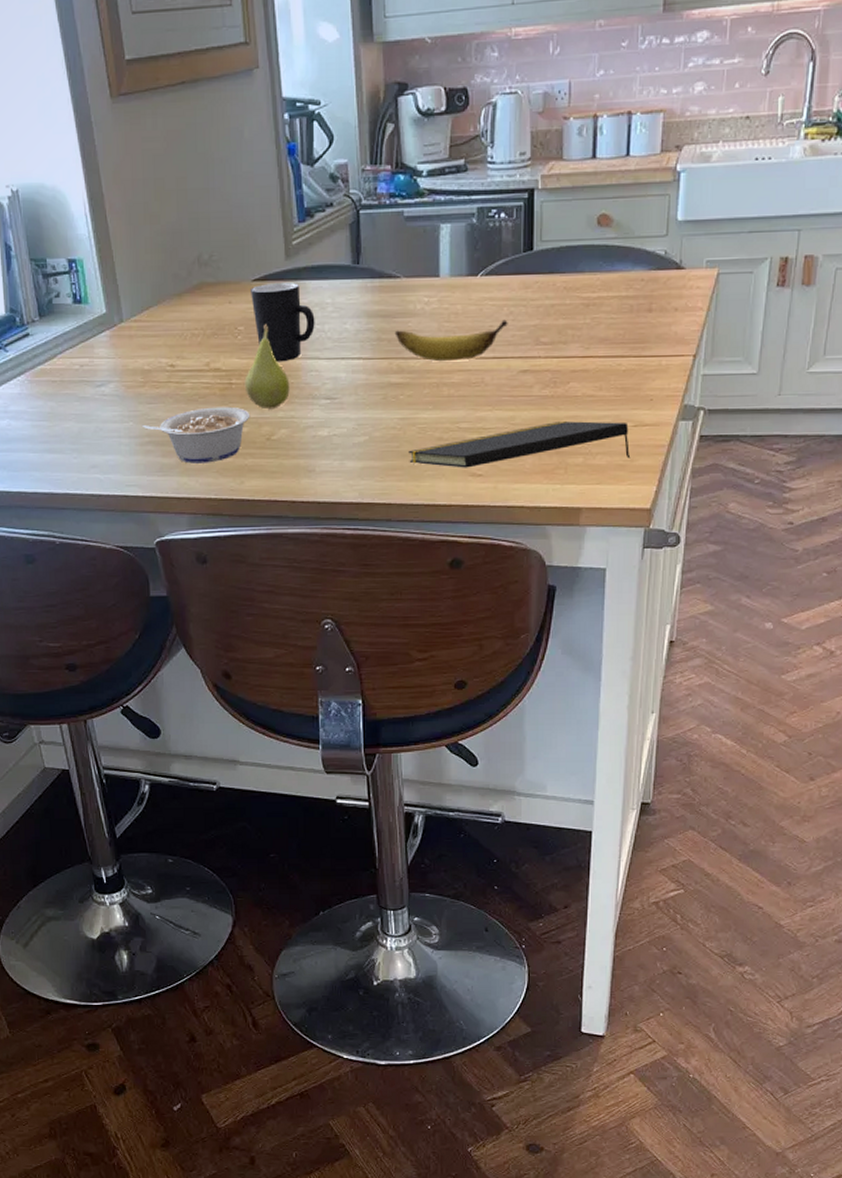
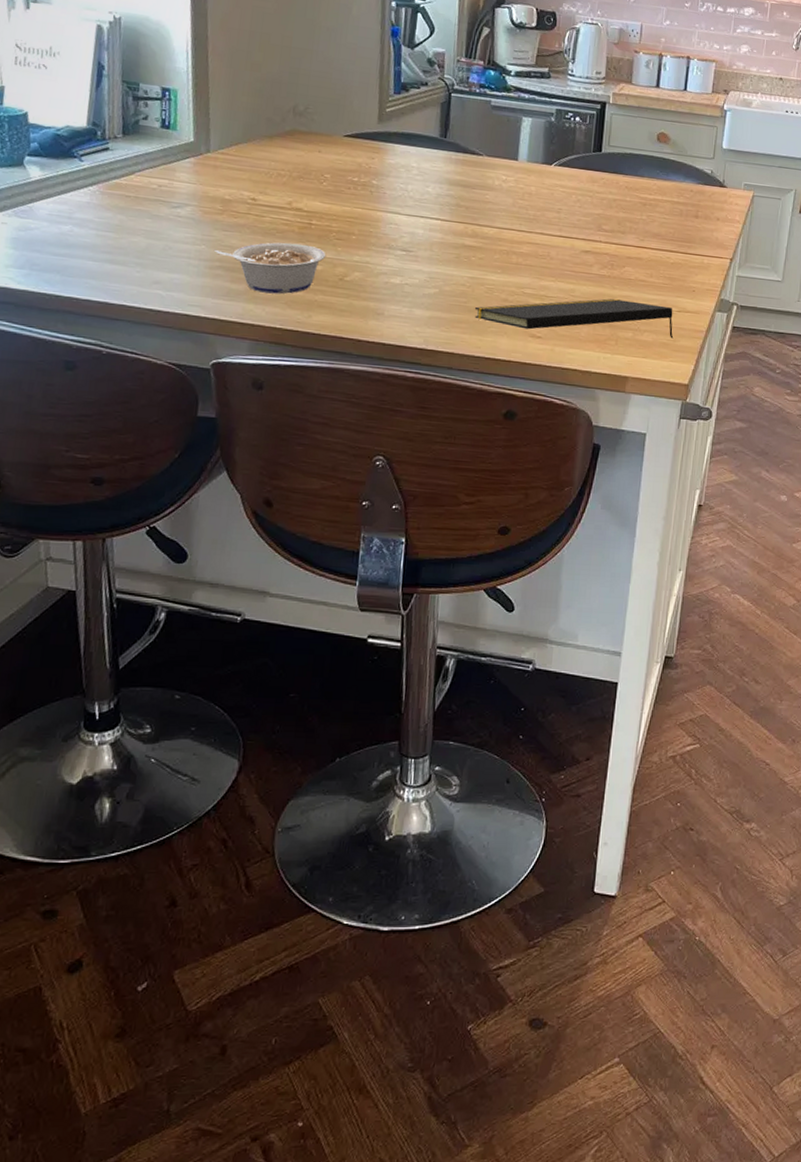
fruit: present [244,324,290,410] -> none [323,176,369,253]
mug: present [251,283,315,362] -> none [340,140,400,212]
banana: present [394,319,508,362] -> none [472,200,575,235]

